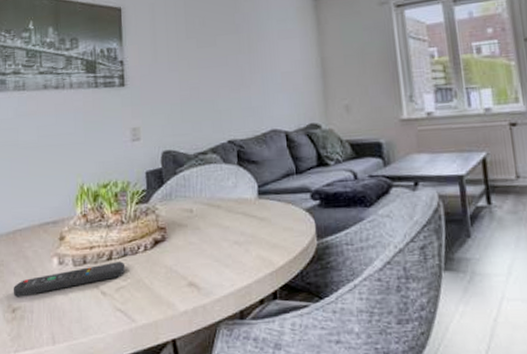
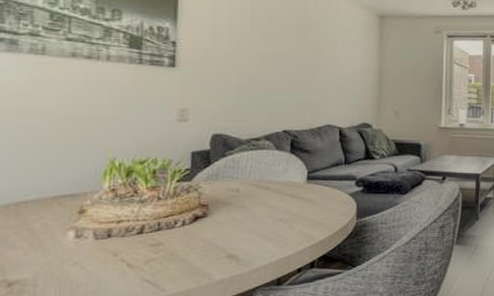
remote control: present [13,261,125,297] -> none [10,235,157,271]

